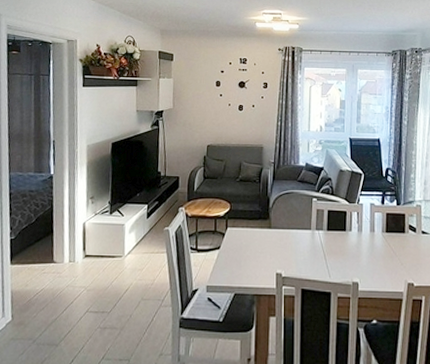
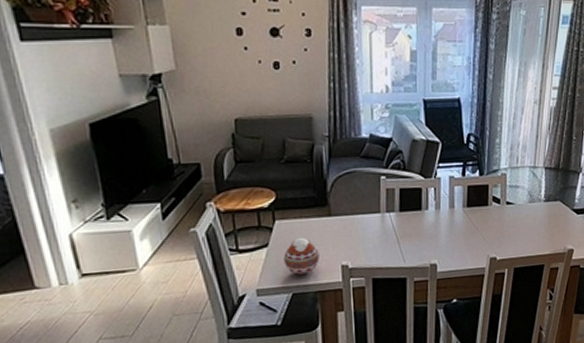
decorative ball: none [231,244,259,277] -> present [284,237,320,275]

